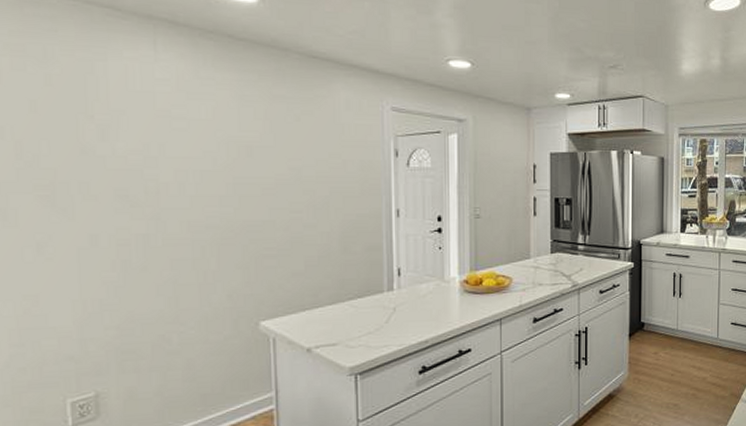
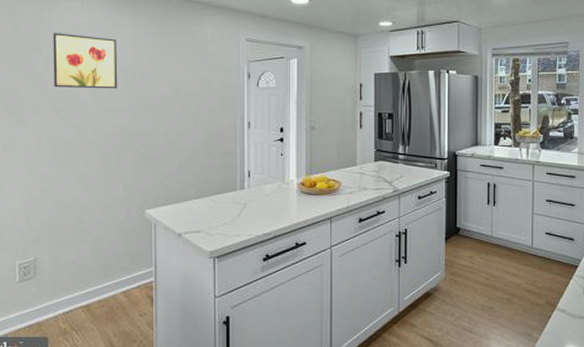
wall art: none [111,91,214,168] -> present [53,33,118,89]

